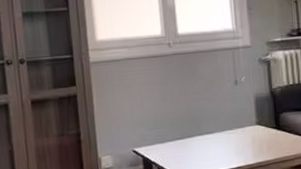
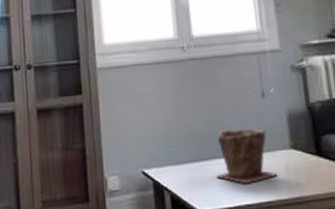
plant pot: none [196,110,246,155] -> present [215,128,277,184]

